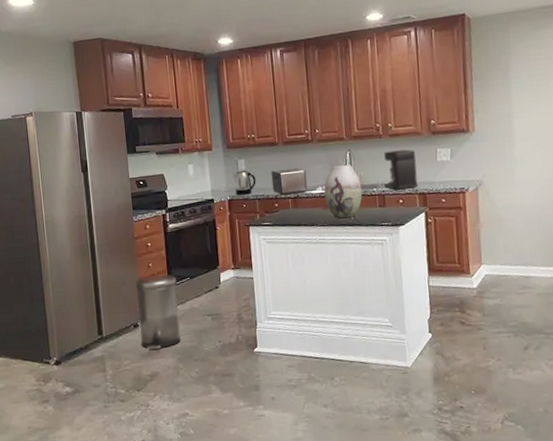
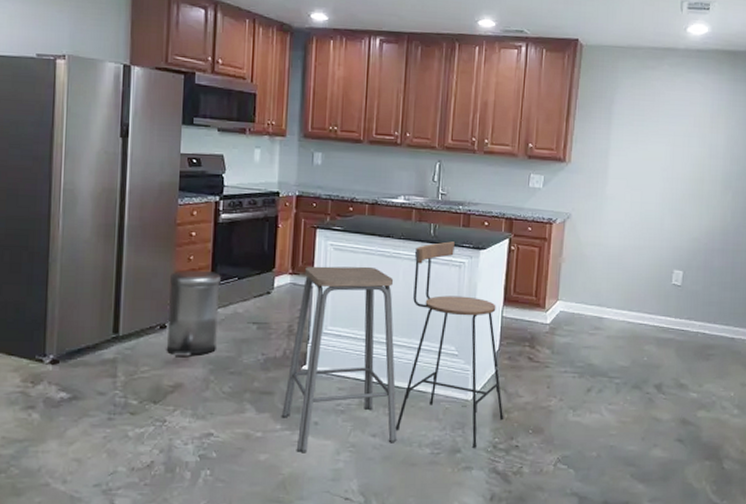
kettle: present [233,170,256,196] -> none [306,164,332,193]
bar stool: none [243,254,347,426] -> present [282,266,398,453]
toaster: present [271,168,308,195] -> none [349,170,389,200]
vase: present [324,165,363,219] -> none [405,175,447,234]
bar stool: none [338,222,445,411] -> present [395,241,504,448]
coffee maker: present [383,149,418,190] -> none [471,168,508,212]

